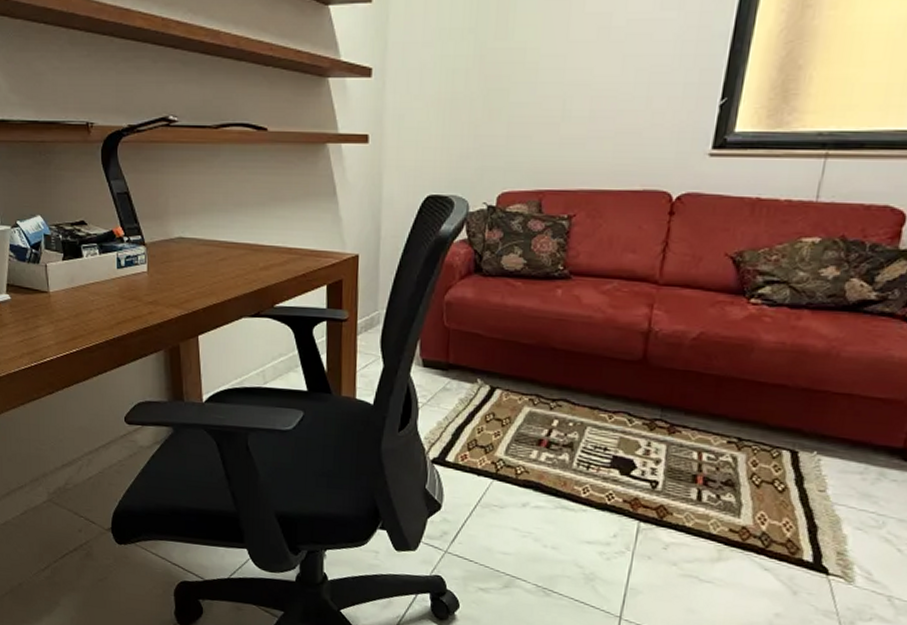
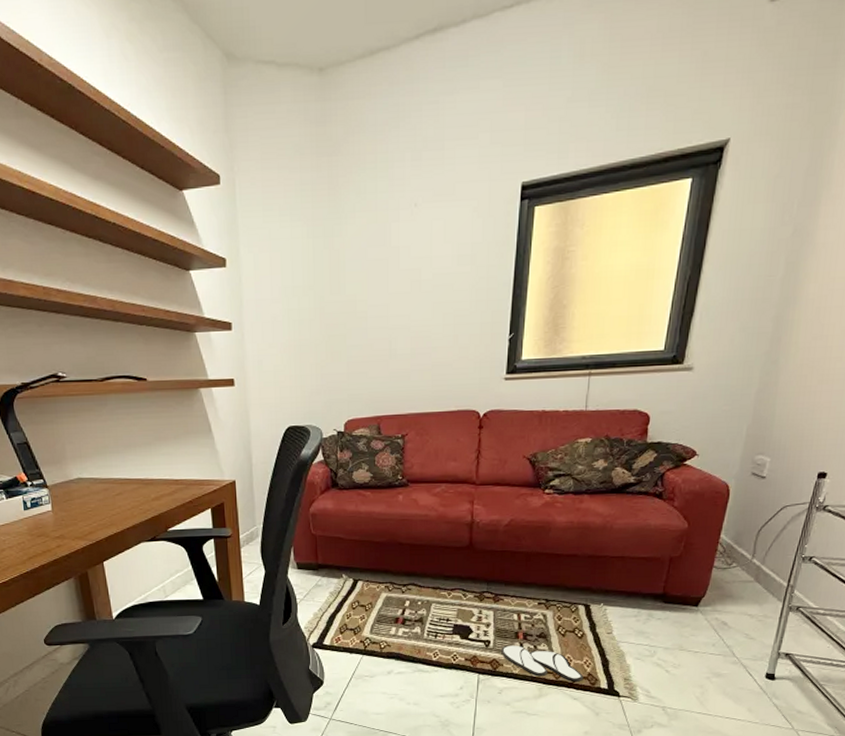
slippers: none [672,489,781,548] -> present [501,645,584,681]

